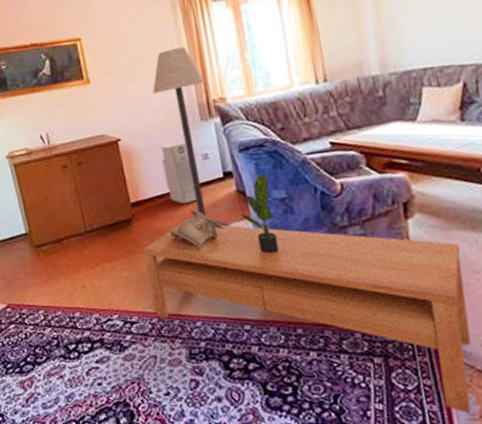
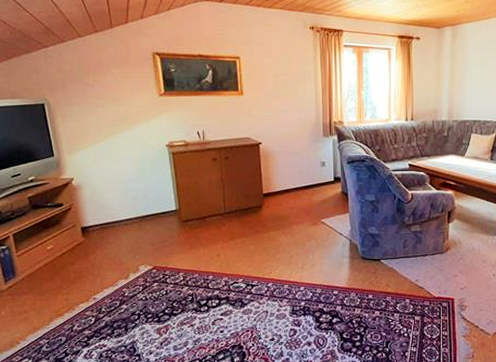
coffee table: present [142,222,472,413] -> none [267,212,478,354]
floor lamp: present [152,46,230,227] -> none [291,77,334,218]
air purifier: present [160,141,197,205] -> none [291,151,313,199]
decorative bowl: present [169,208,224,250] -> none [289,202,329,233]
potted plant: present [241,173,284,253] -> none [342,181,371,240]

